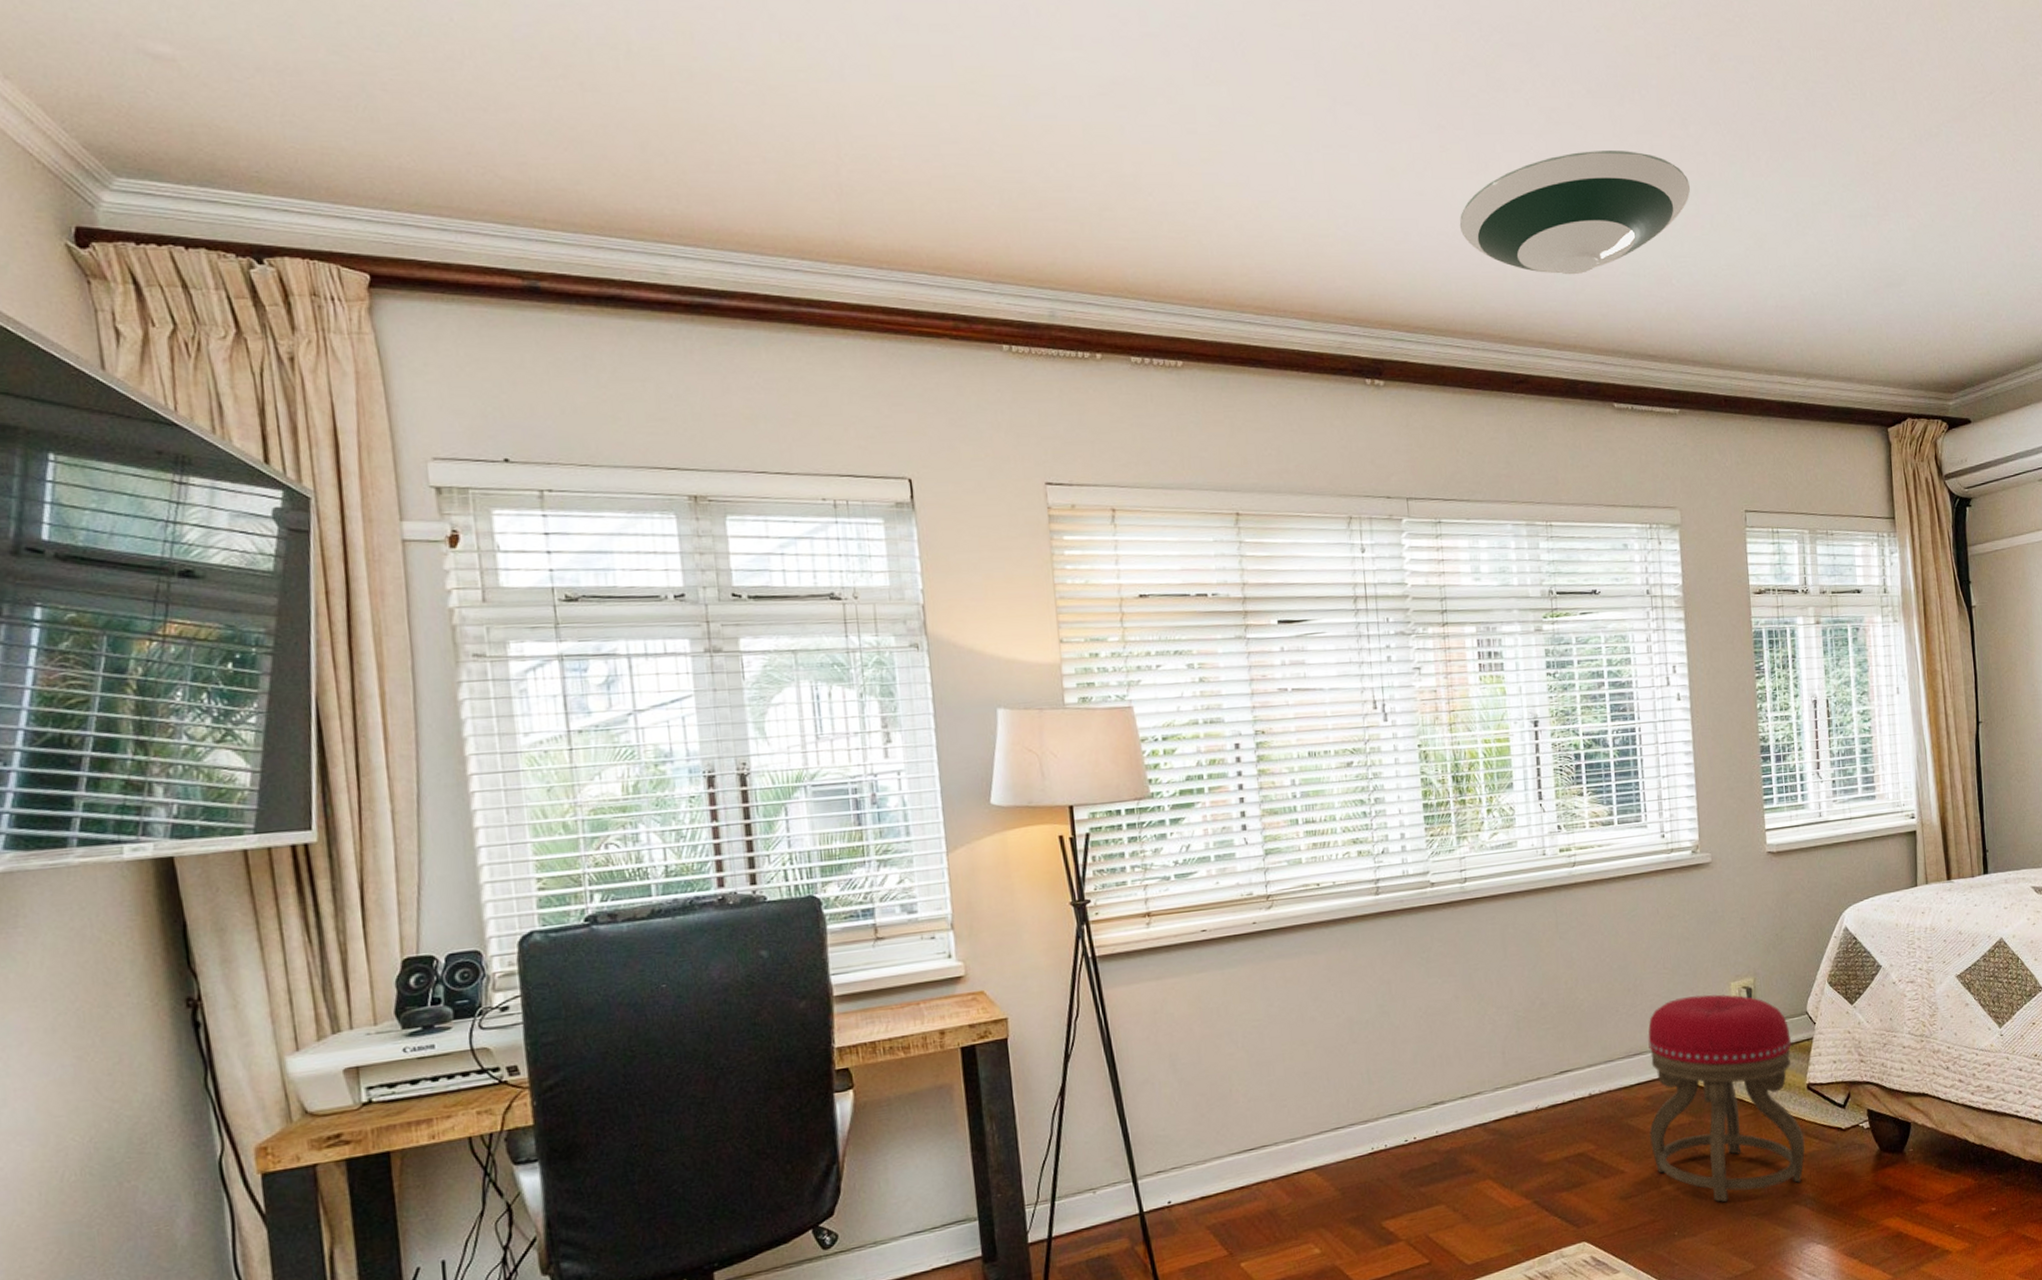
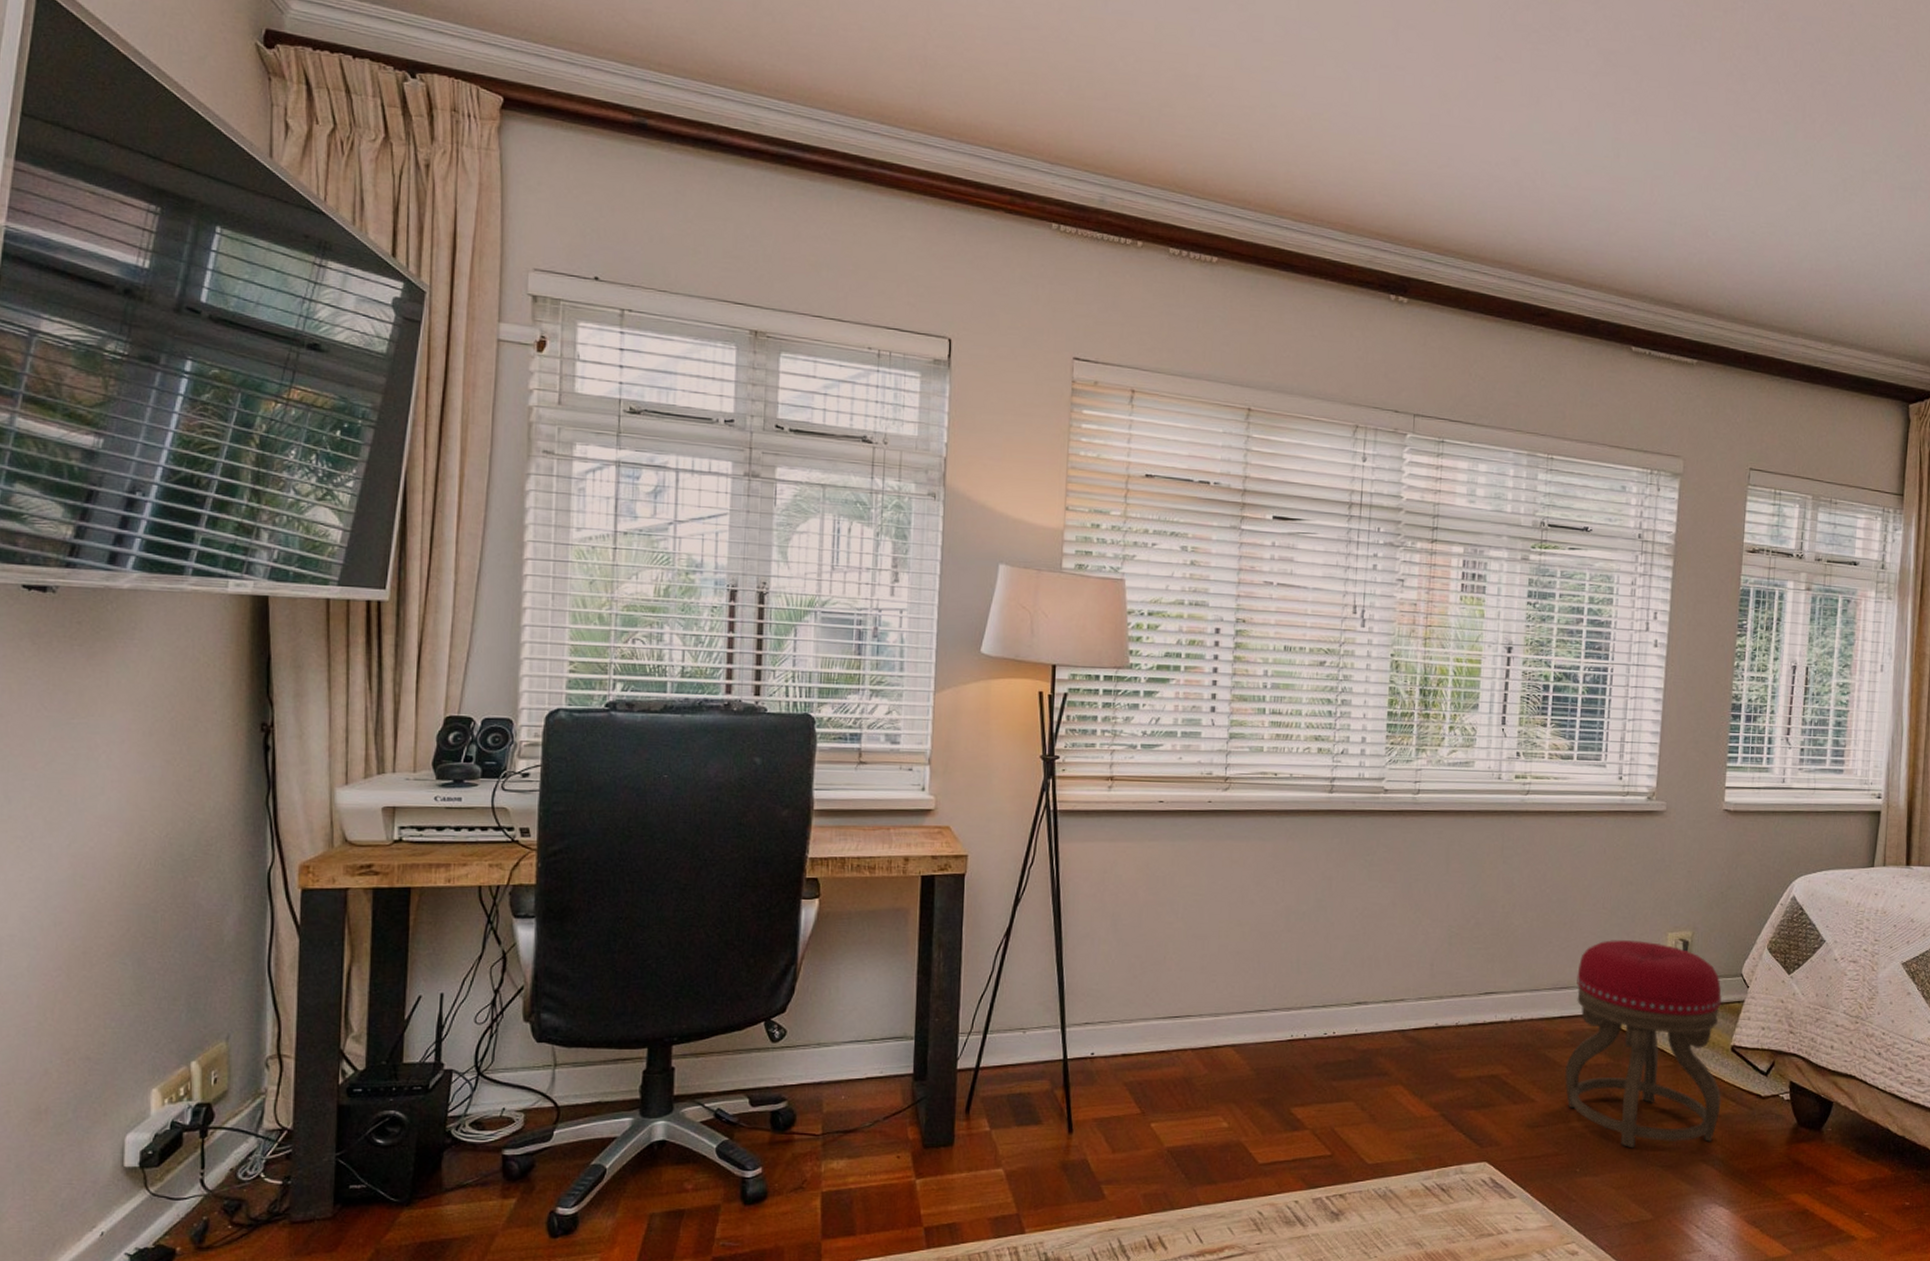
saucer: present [1459,151,1690,275] -> none [1503,96,1739,217]

